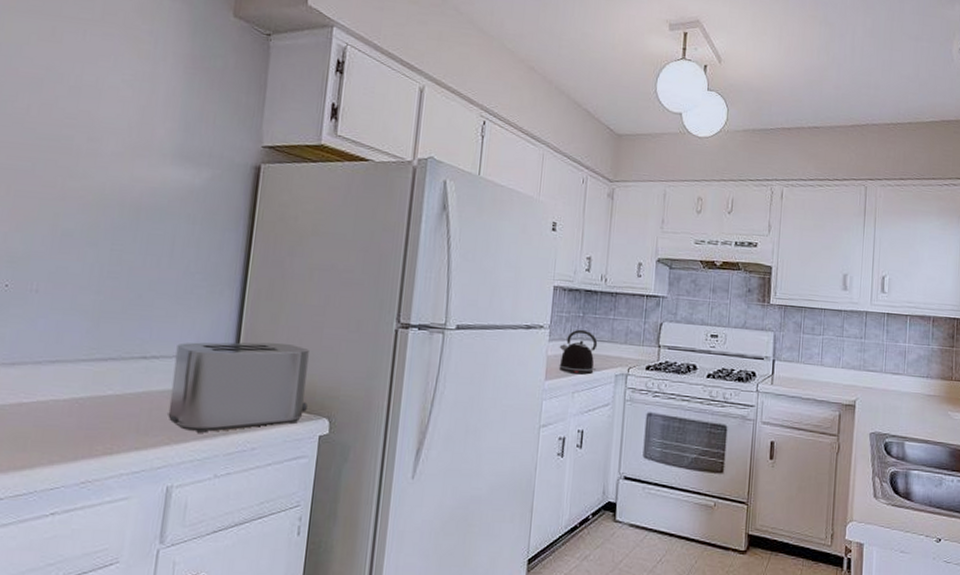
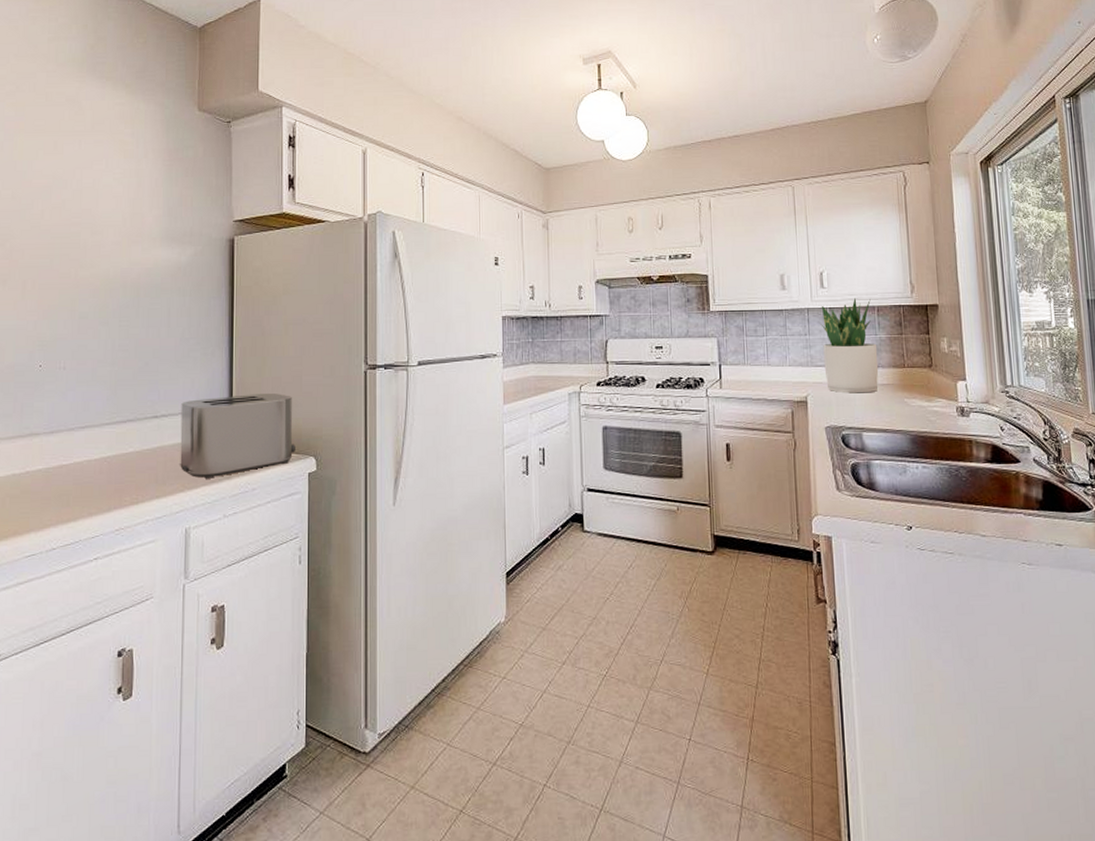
kettle: present [558,329,598,375] -> none [513,354,551,396]
planter: none [875,306,929,403] -> present [819,298,879,394]

